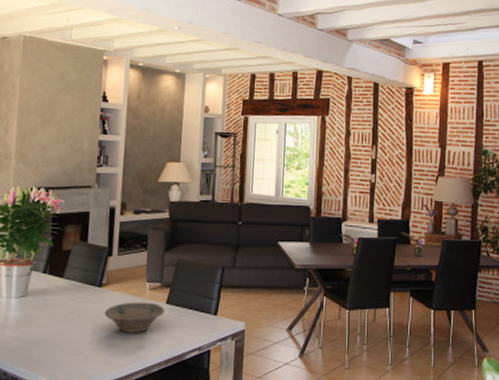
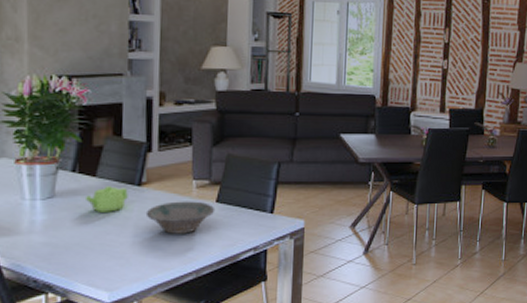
teapot: none [52,287,90,311] -> present [84,186,128,212]

